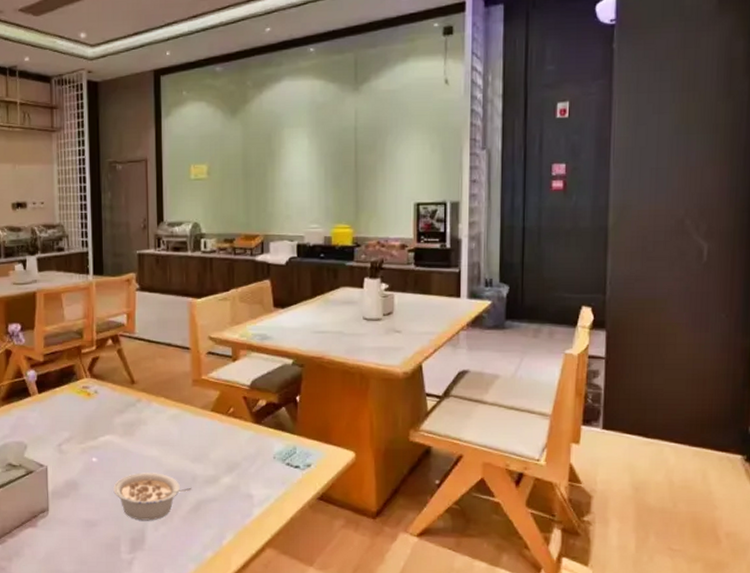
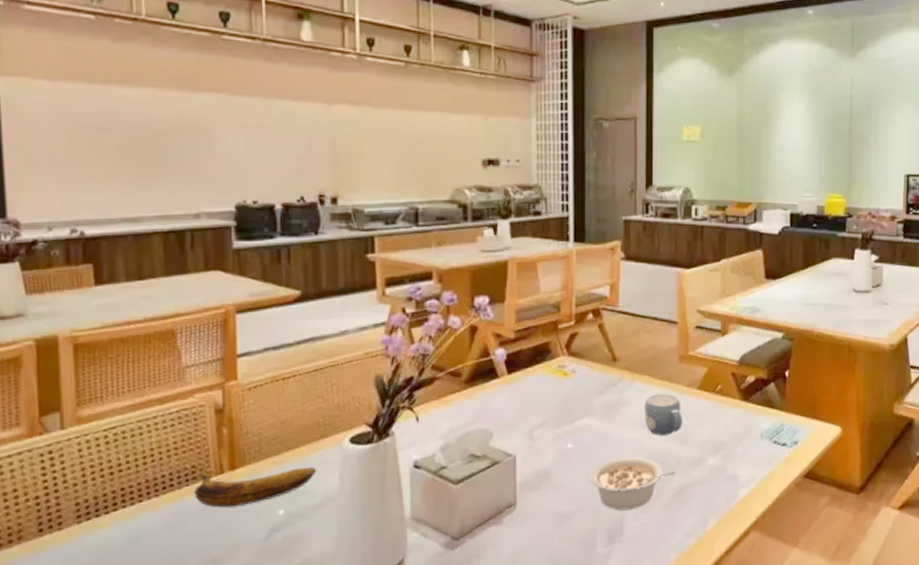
mug: none [161,415,197,453] -> present [644,394,682,435]

